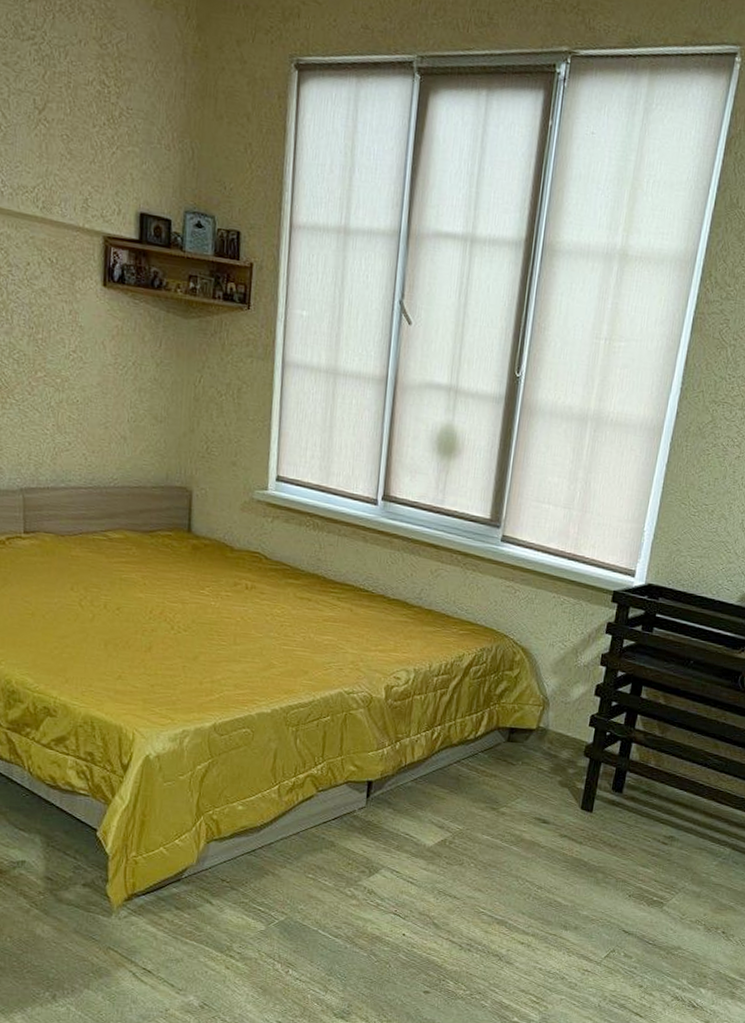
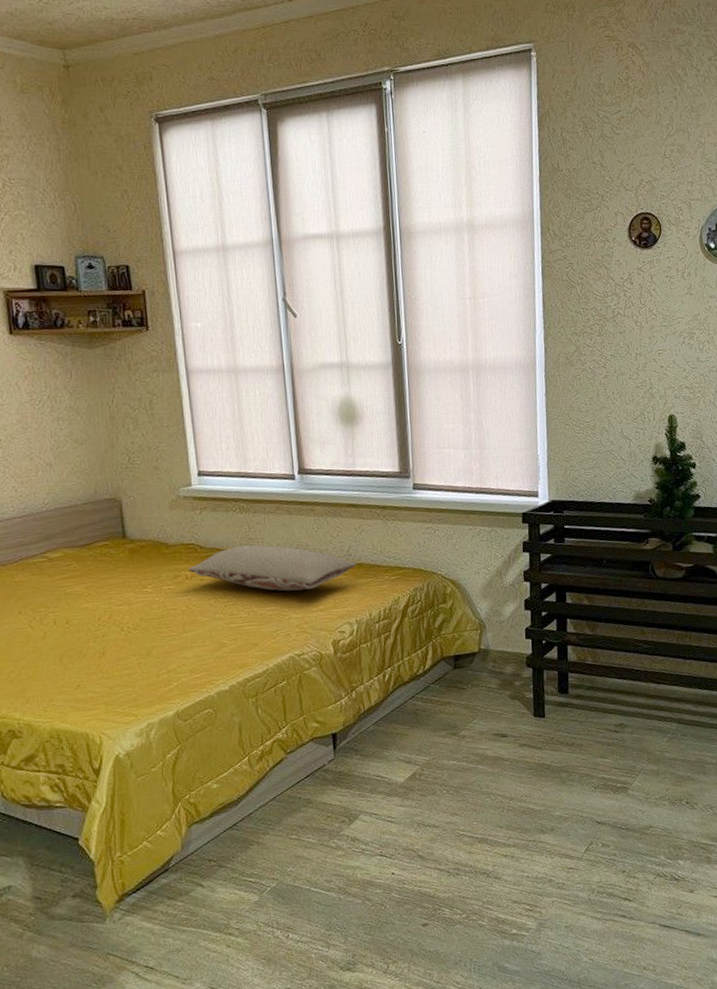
pillow: none [249,564,426,627] -> present [188,545,357,591]

